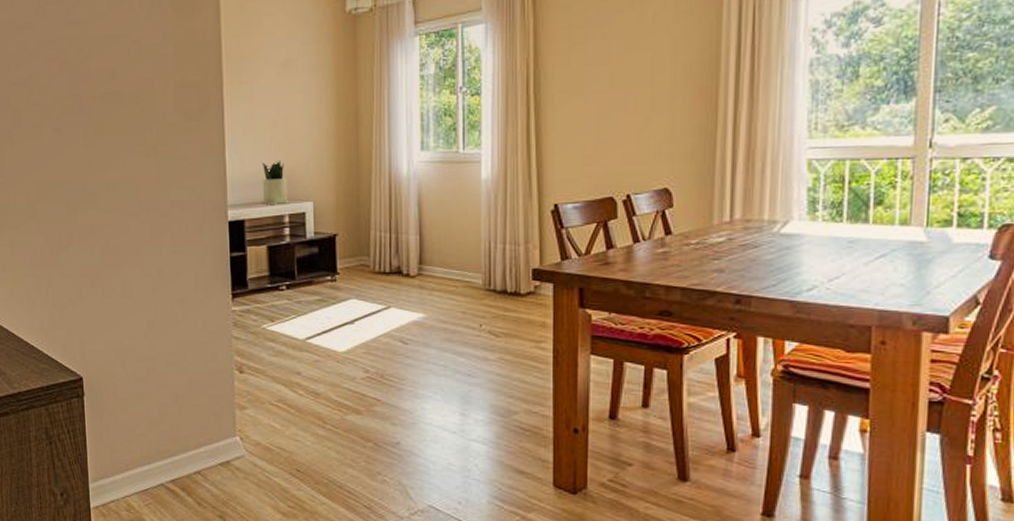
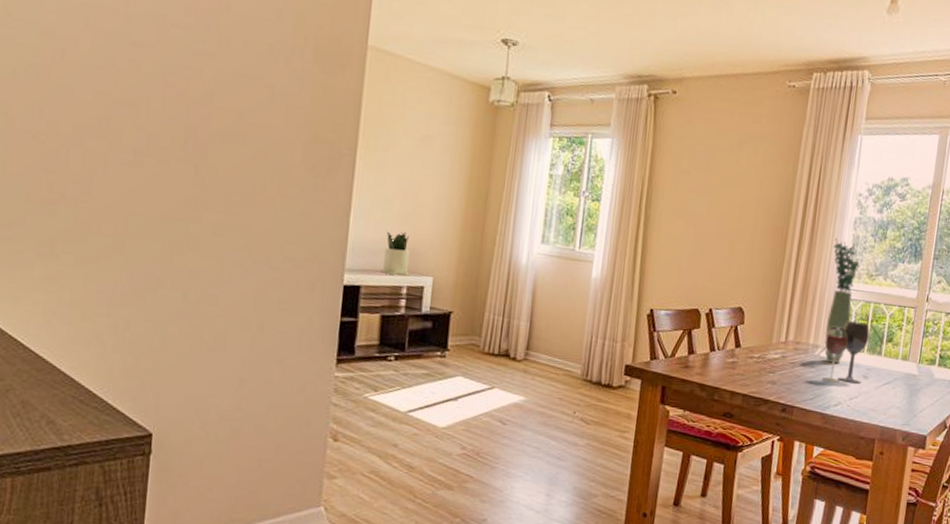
vase: none [783,88,824,239] -> present [824,237,860,363]
wineglass: none [785,196,818,263] -> present [822,327,848,383]
wine glass: none [808,185,849,261] -> present [837,321,870,384]

